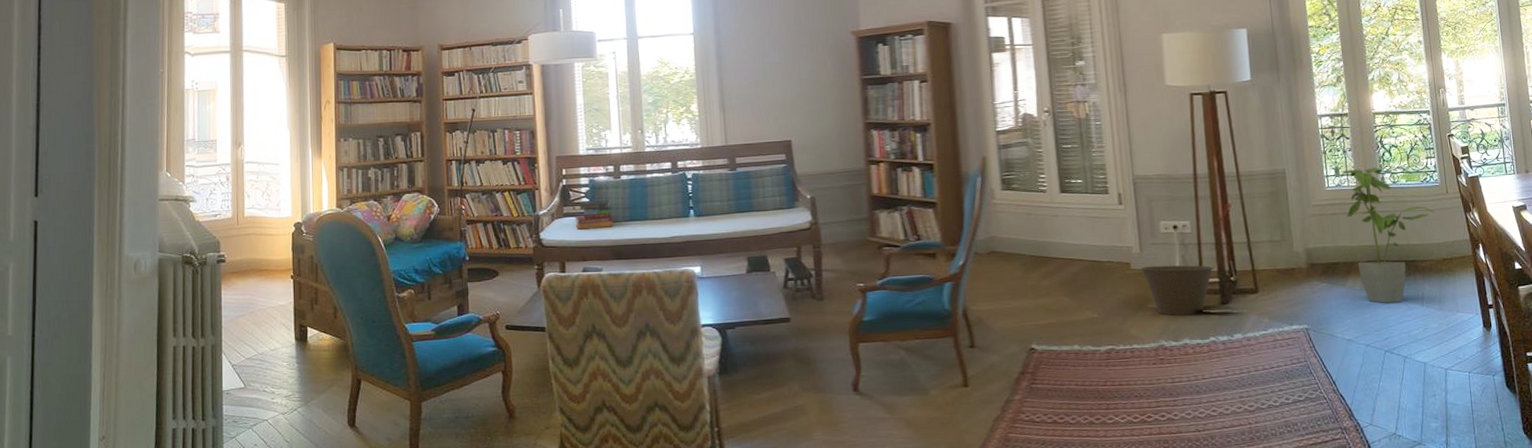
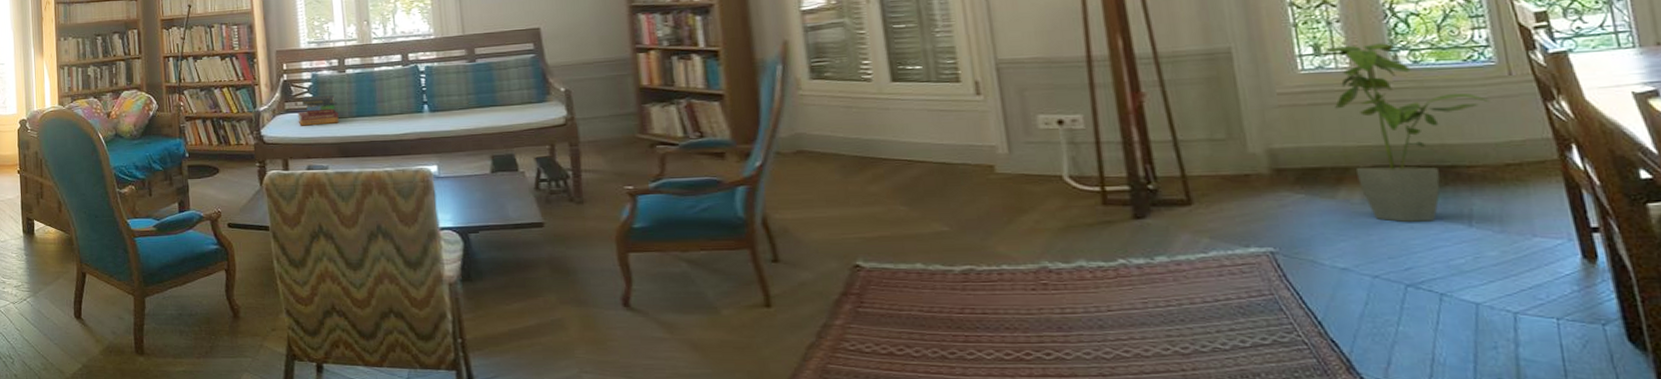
basket: present [1140,265,1214,316] -> none [1009,169,1122,232]

